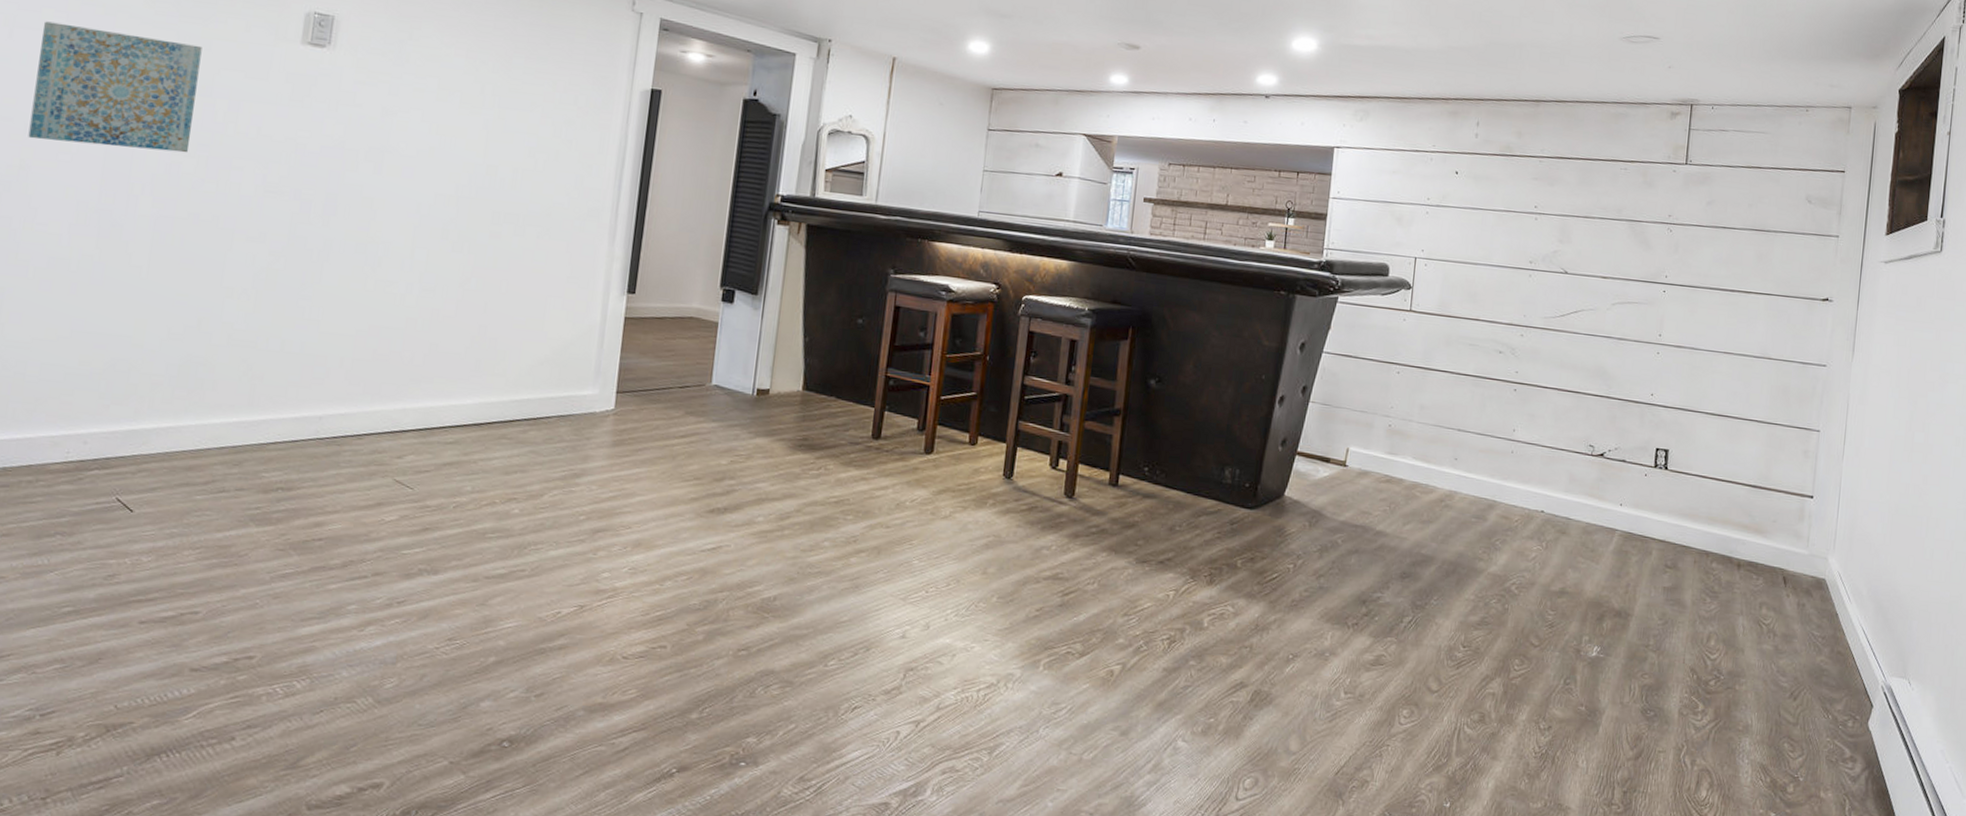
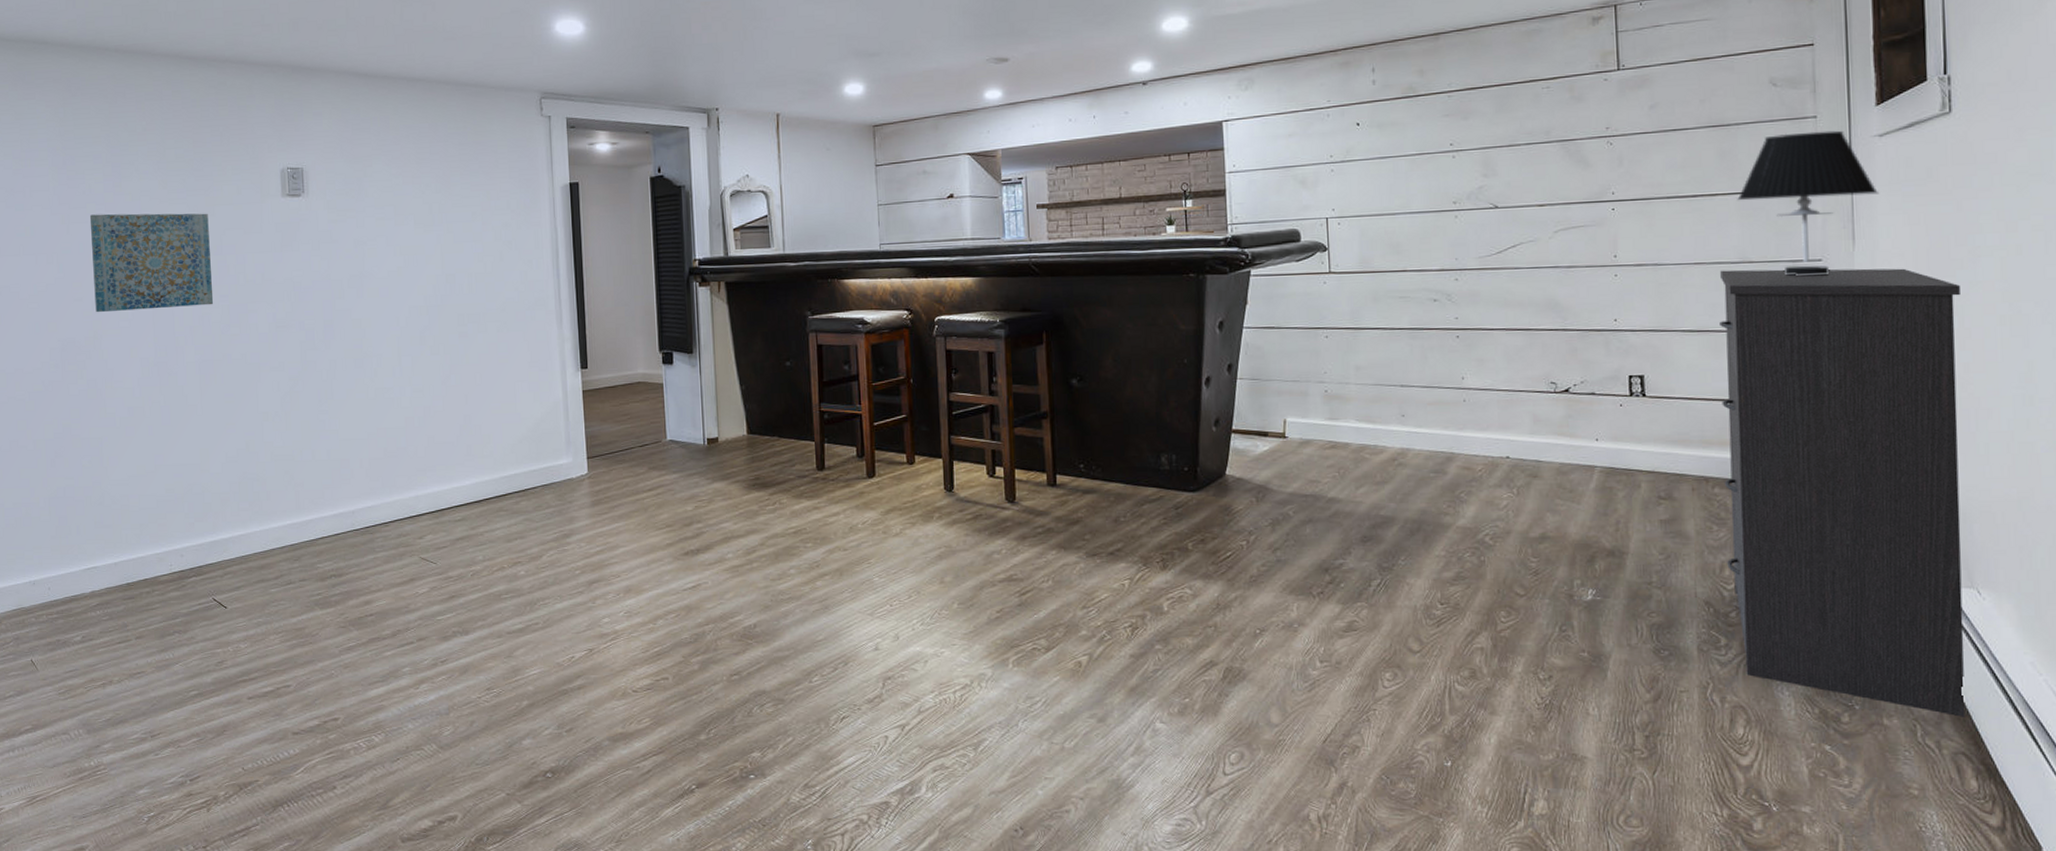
dresser: none [1713,362,1929,796] -> present [1720,268,1966,717]
table lamp: none [1766,247,1879,380] -> present [1737,130,1880,276]

